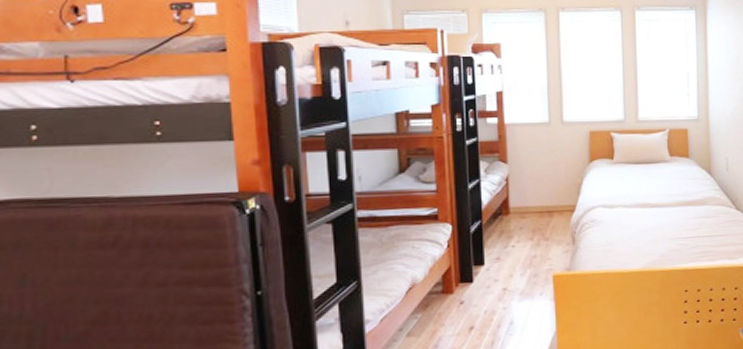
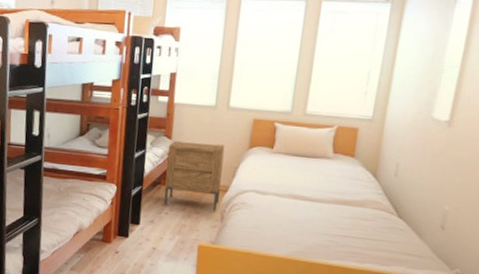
nightstand: none [505,162,568,238] -> present [163,140,225,211]

